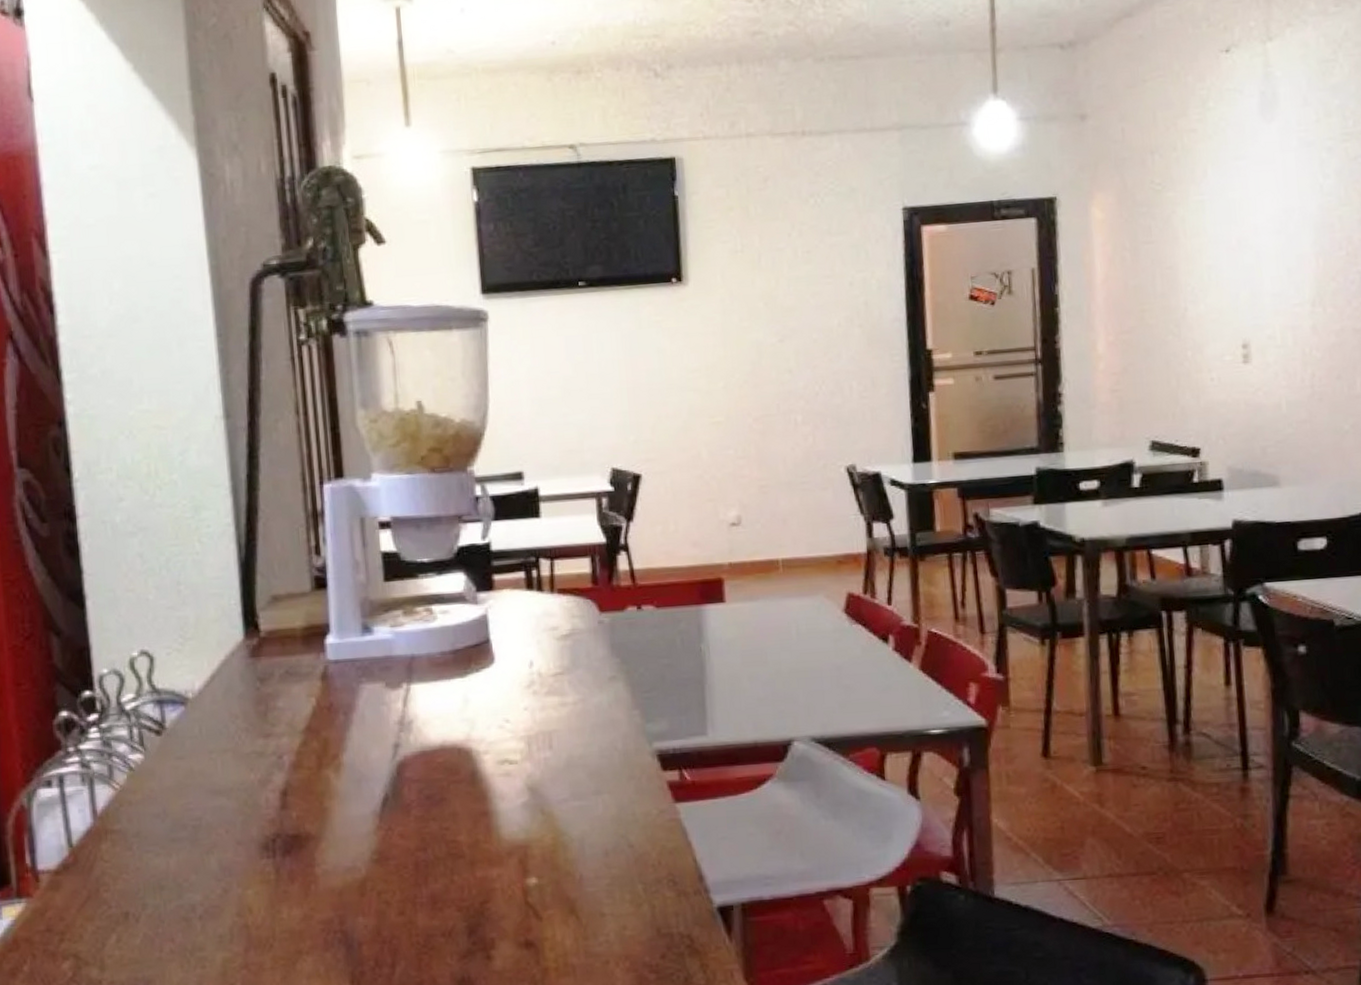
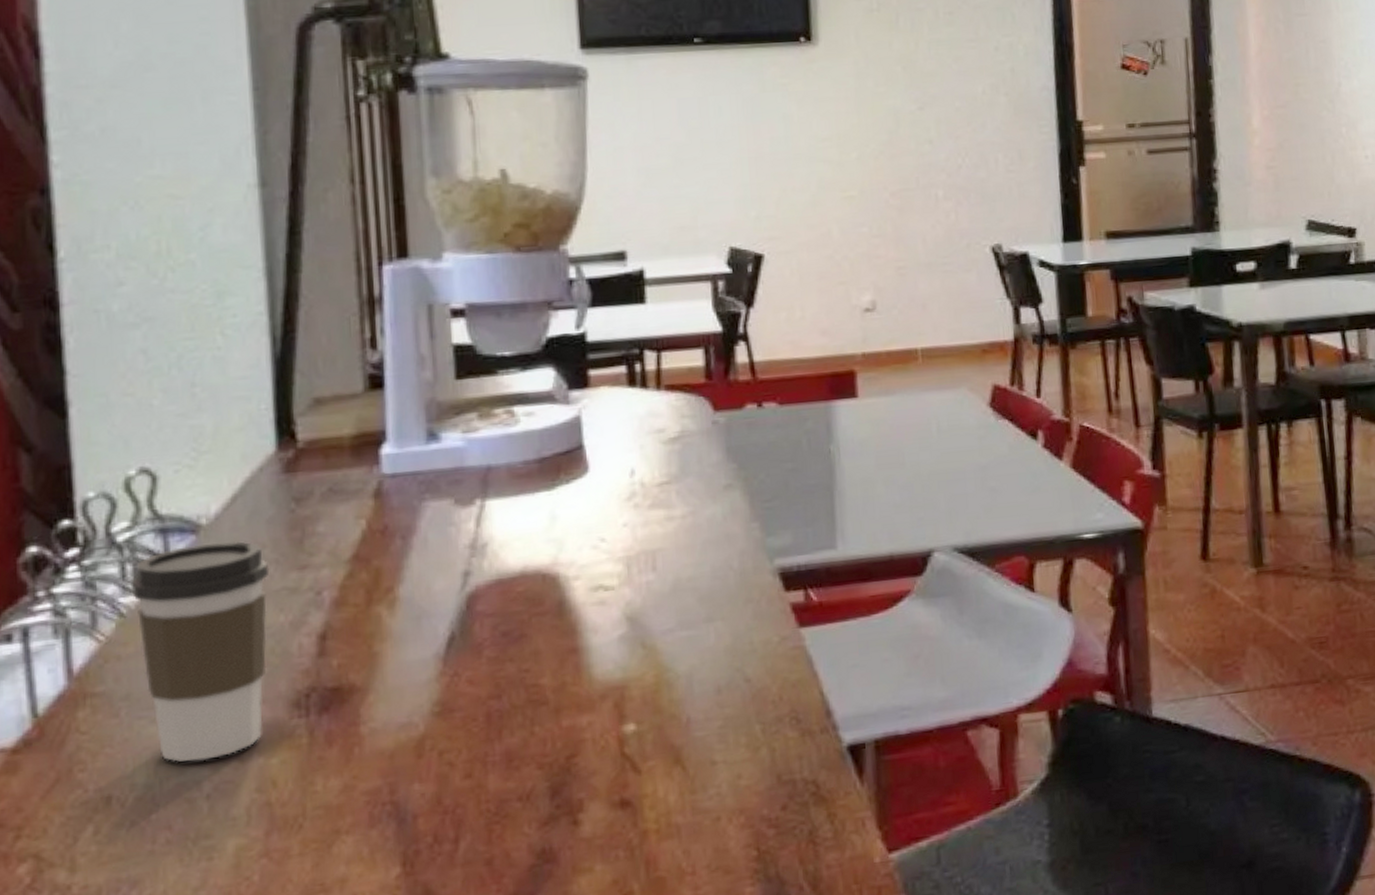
coffee cup: none [137,712,242,889] -> present [131,540,270,762]

